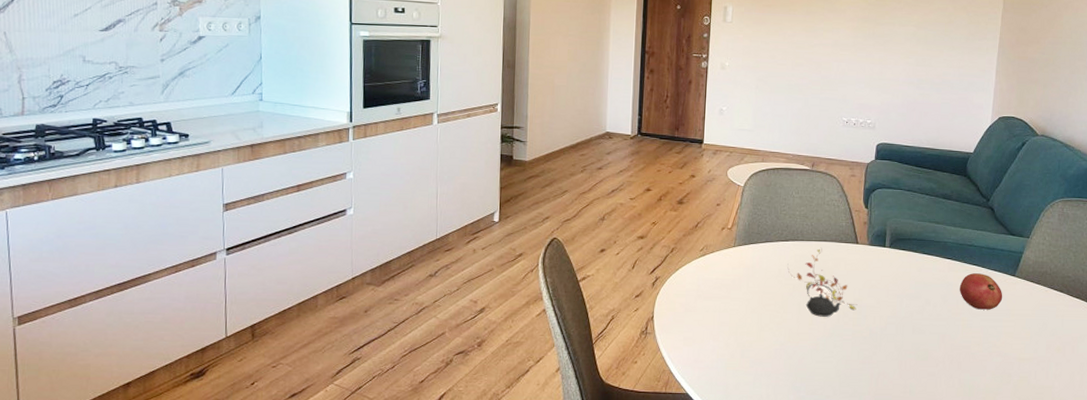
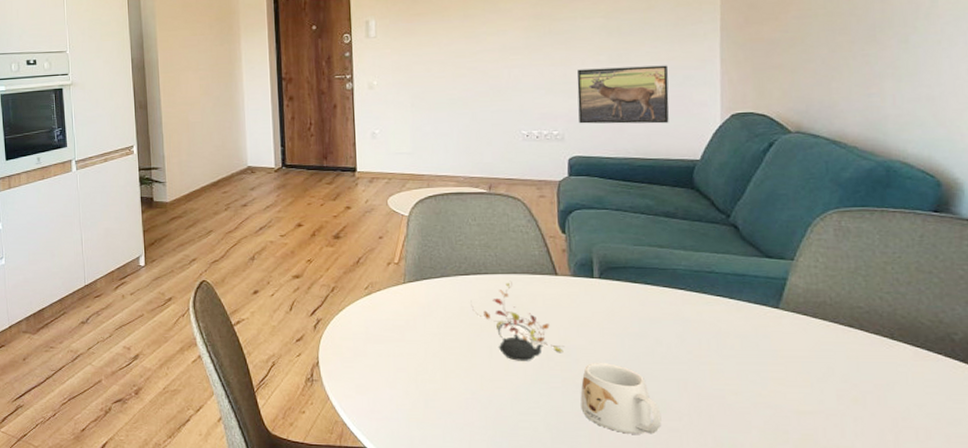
mug: none [865,319,924,378] -> present [580,363,662,434]
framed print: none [888,69,959,121] -> present [577,65,669,124]
fruit: present [959,273,1003,310] -> none [700,306,764,351]

